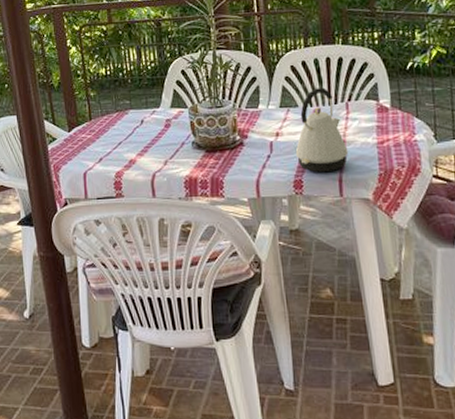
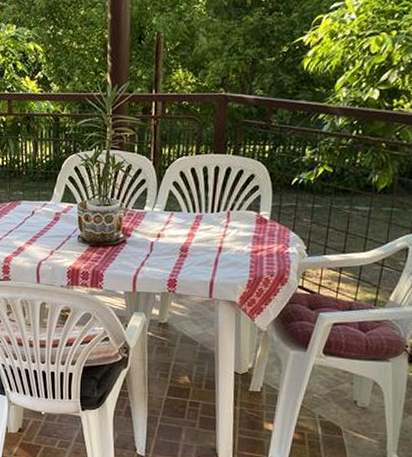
kettle: present [295,87,349,172] -> none [173,195,223,274]

